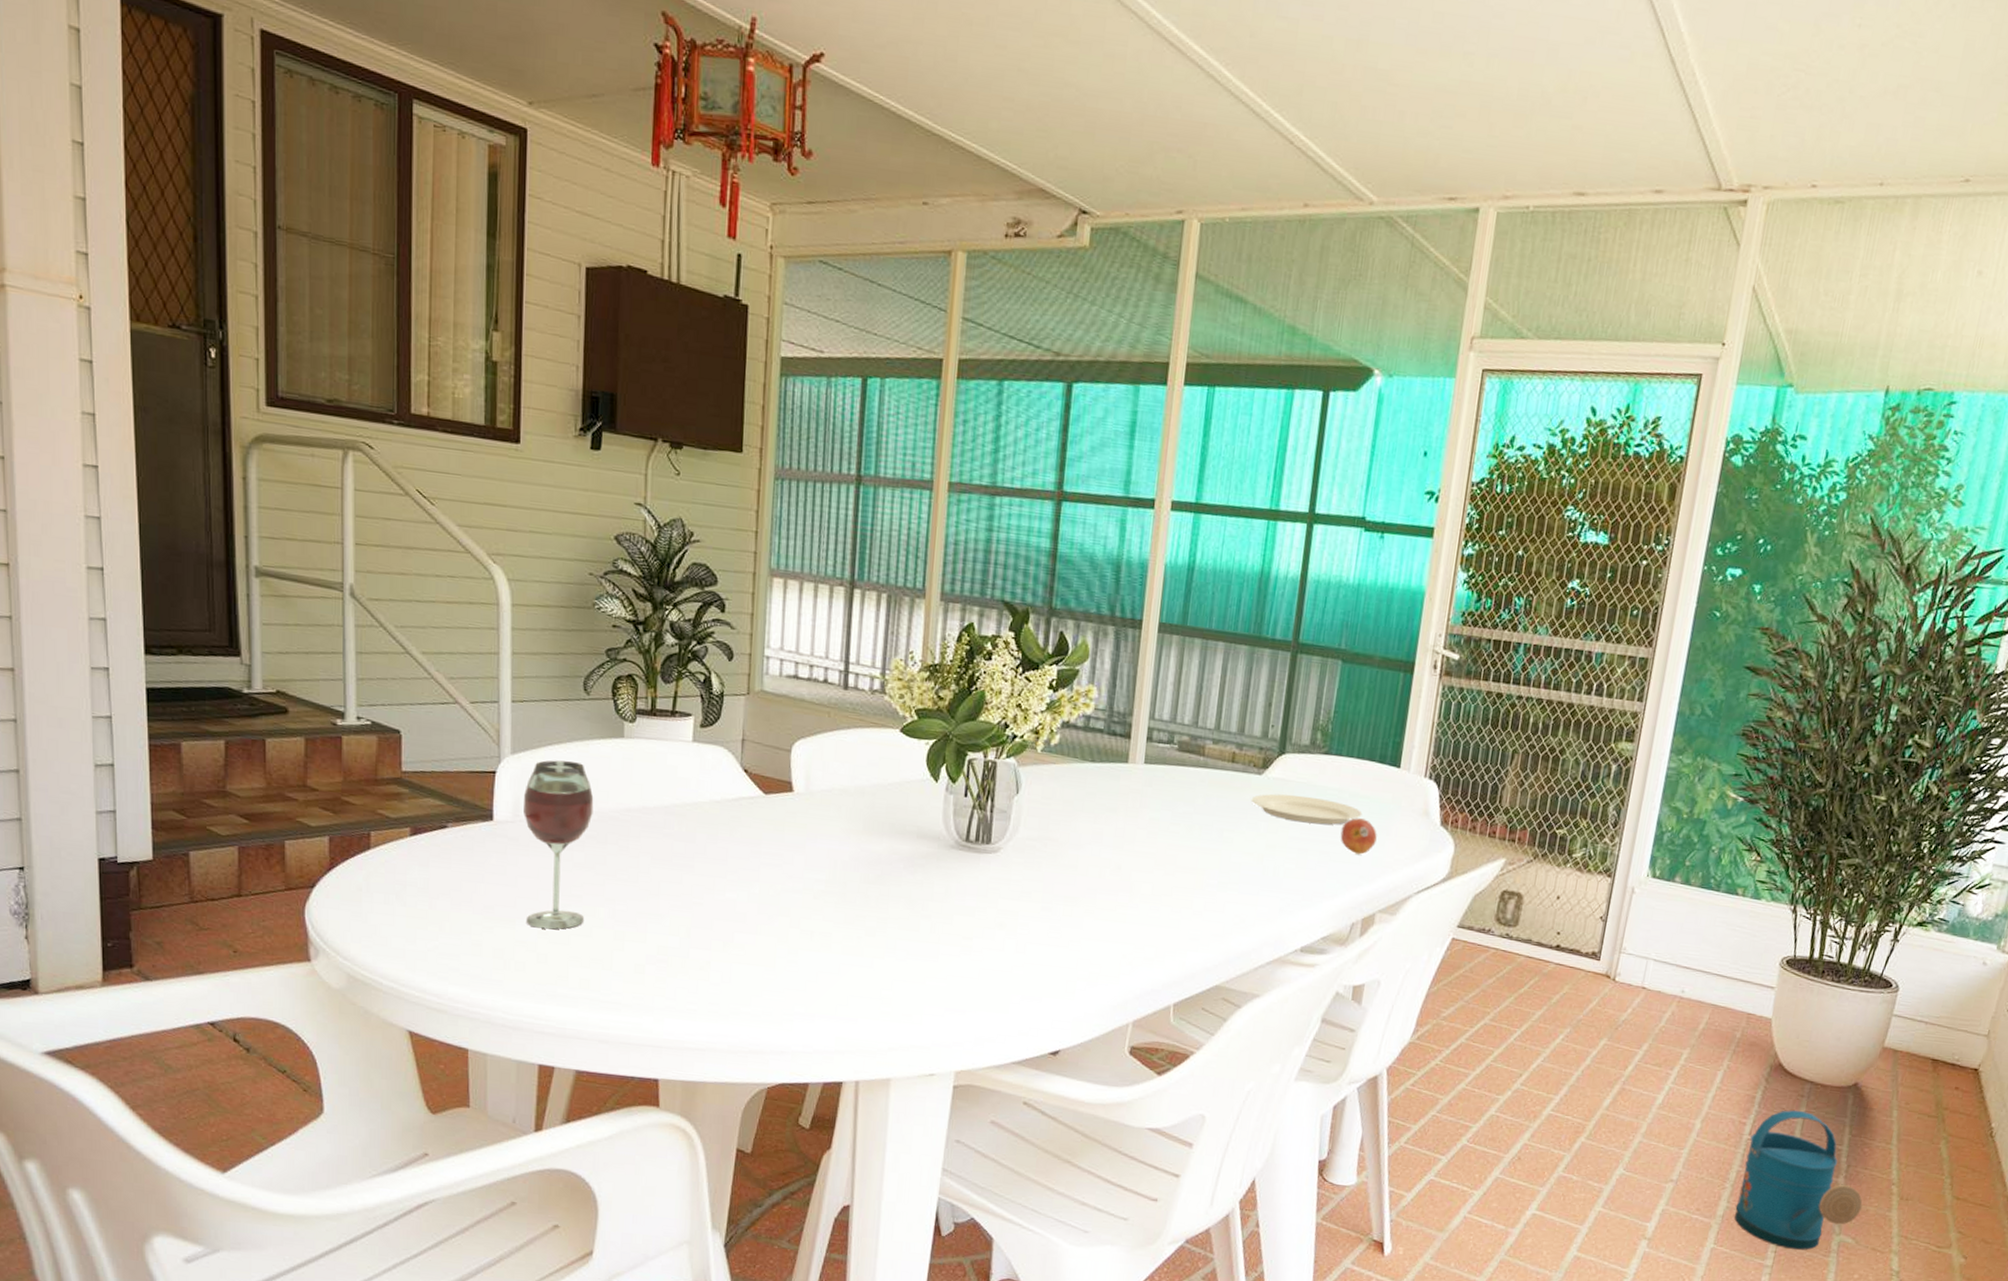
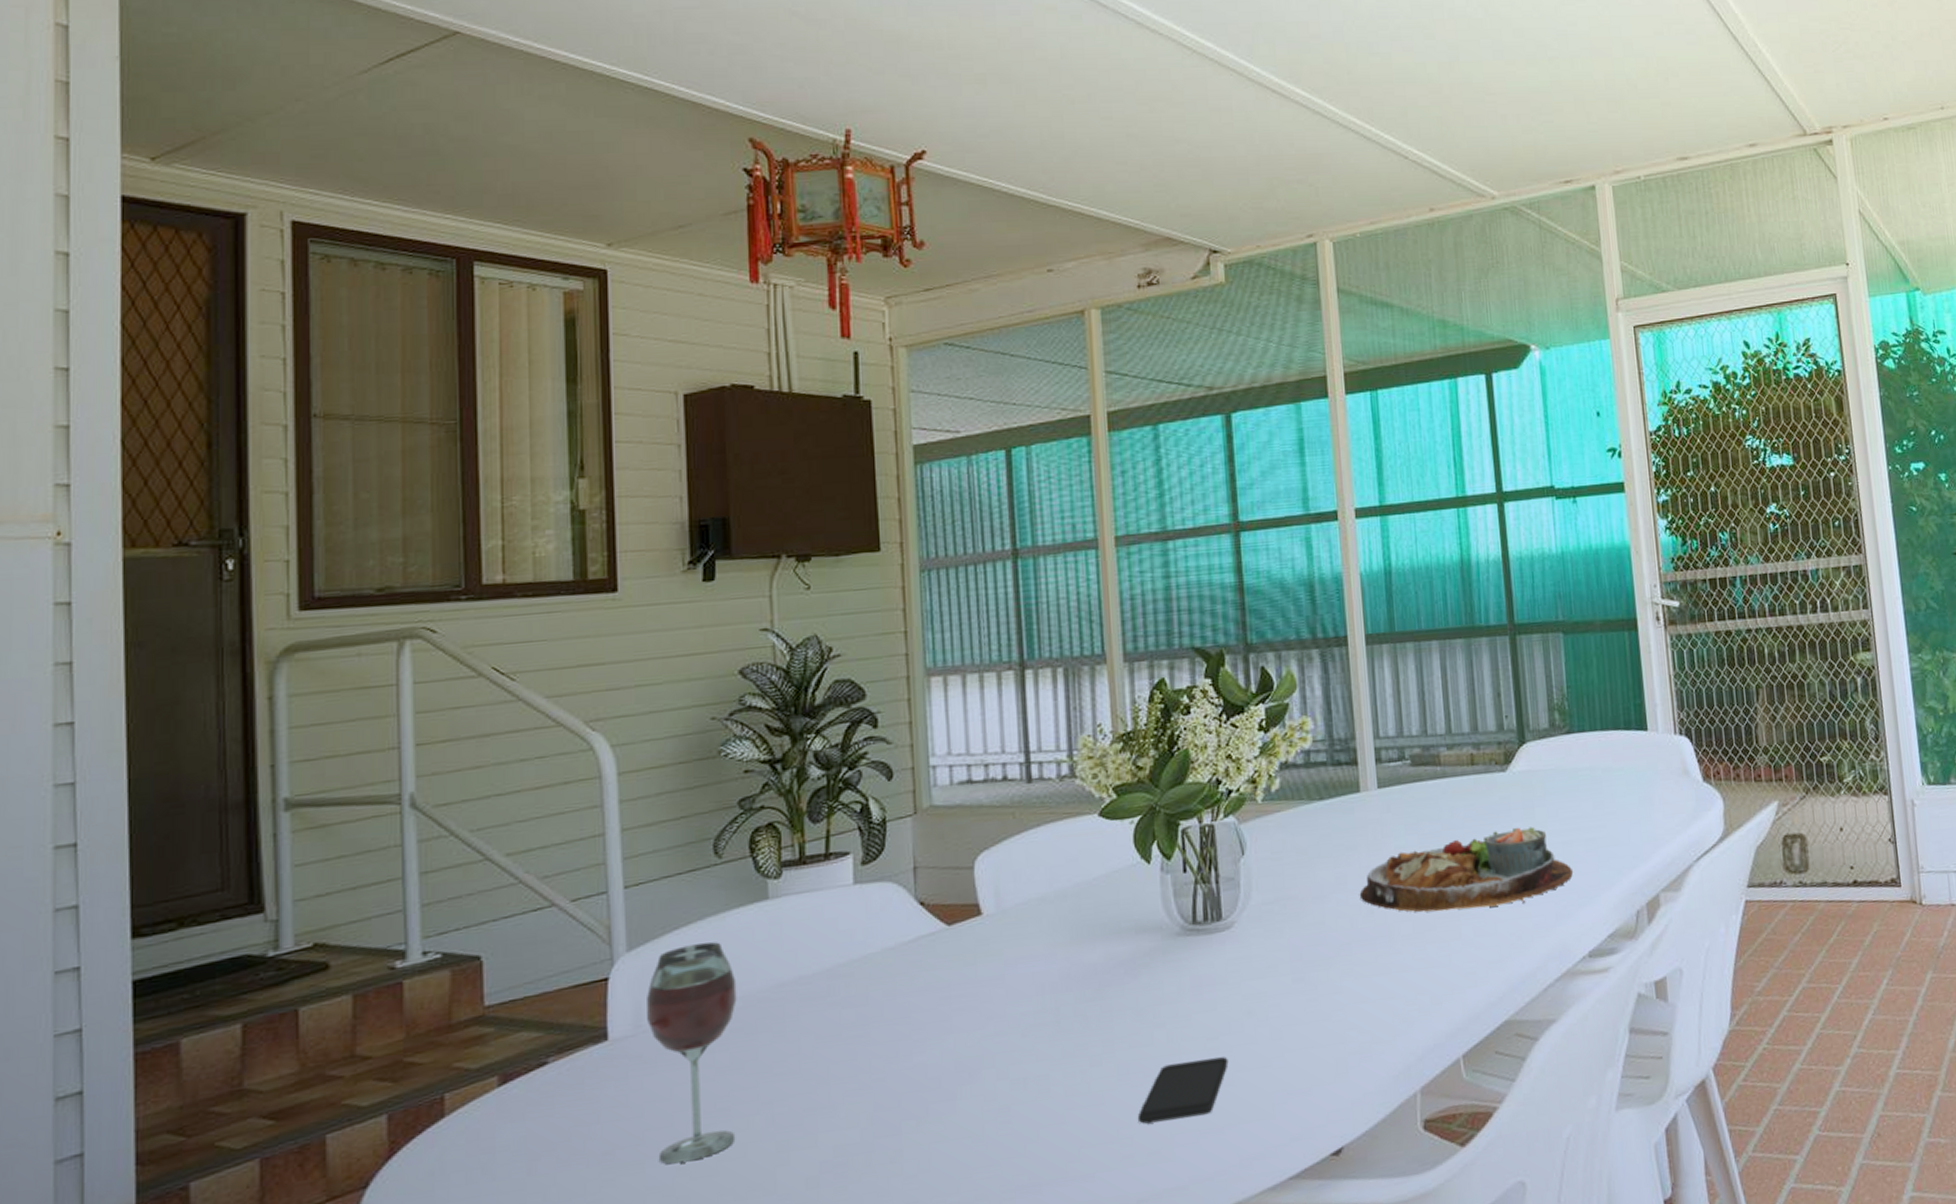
mobile phone: none [897,949,978,997] -> present [1137,1056,1229,1124]
food platter: none [1112,823,1303,893] -> present [1360,826,1573,913]
plate: present [1251,793,1362,825] -> none [1500,781,1620,814]
fruit: present [1340,818,1377,855] -> none [1602,793,1642,834]

